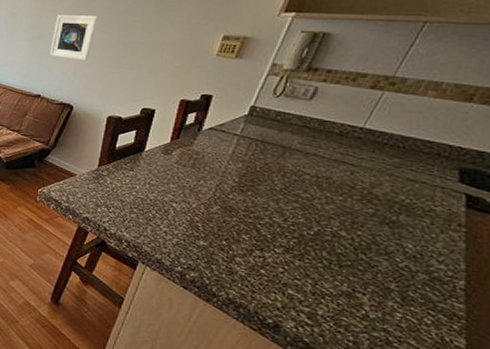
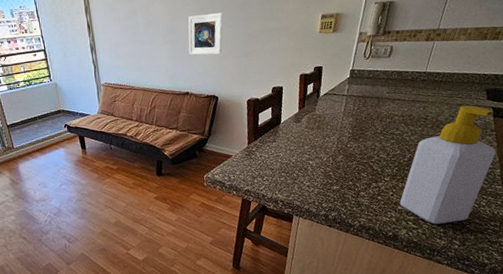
soap bottle: none [291,181,467,336] -> present [399,105,496,225]

